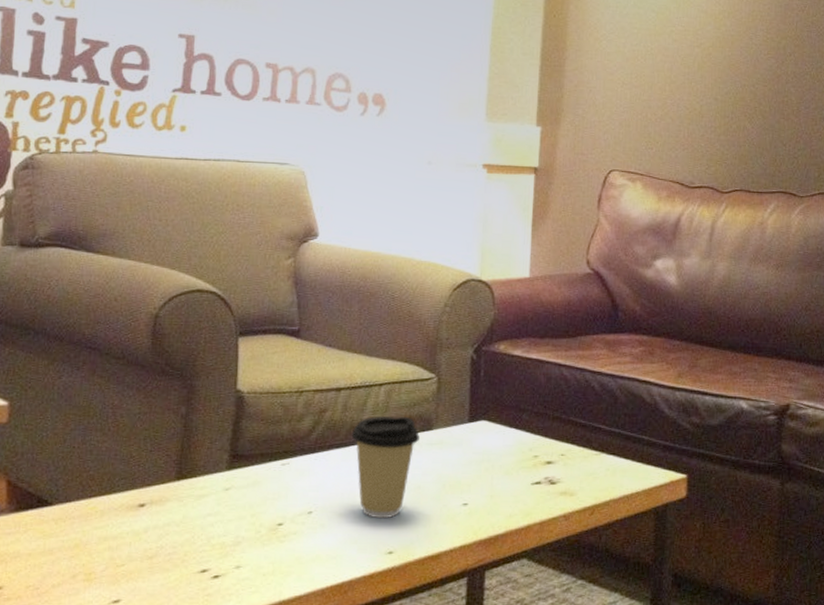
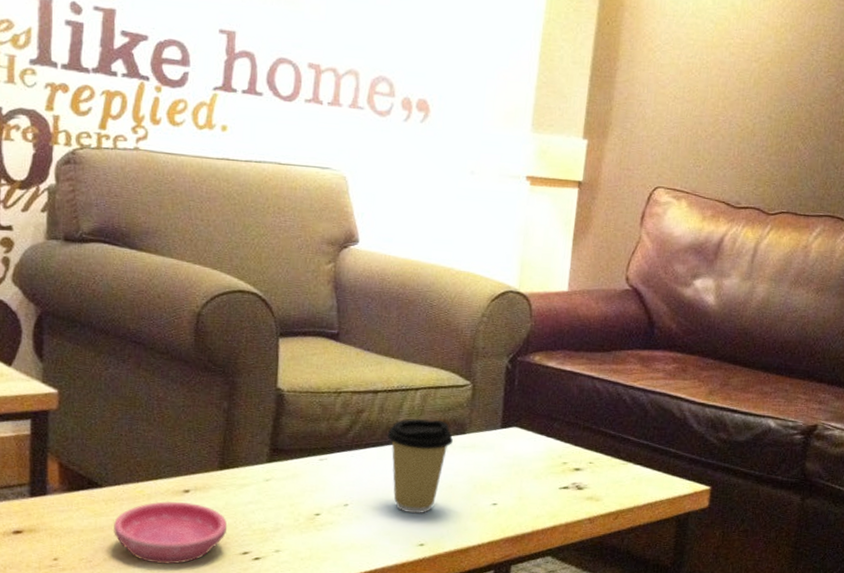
saucer: none [62,517,185,588] -> present [112,500,228,564]

